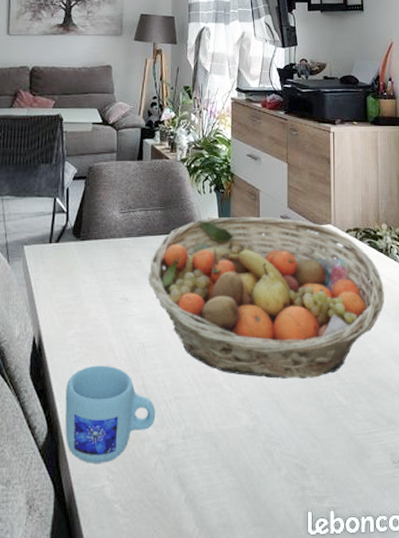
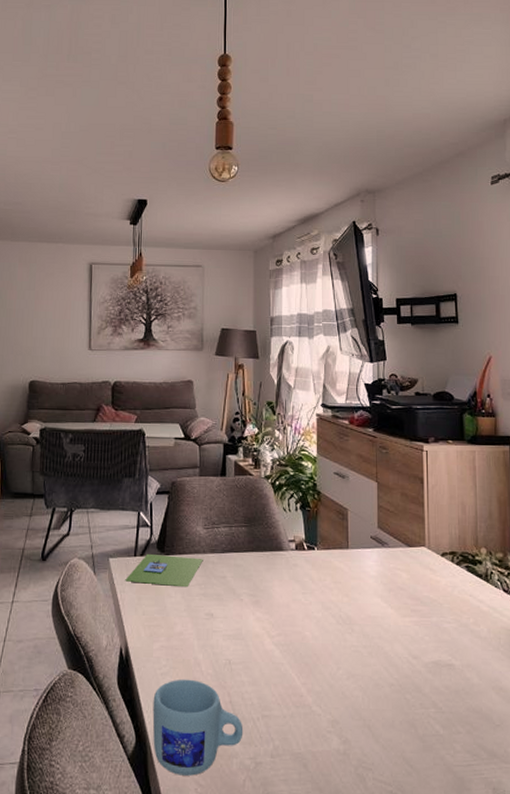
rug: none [39,239,119,273] -> present [125,553,203,588]
fruit basket: present [148,216,384,379] -> none [233,536,484,705]

